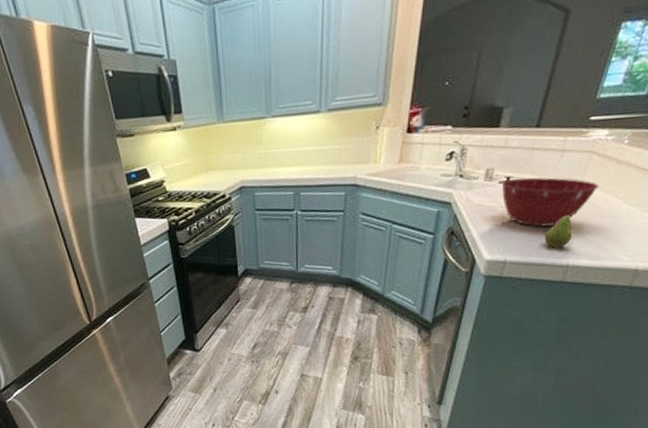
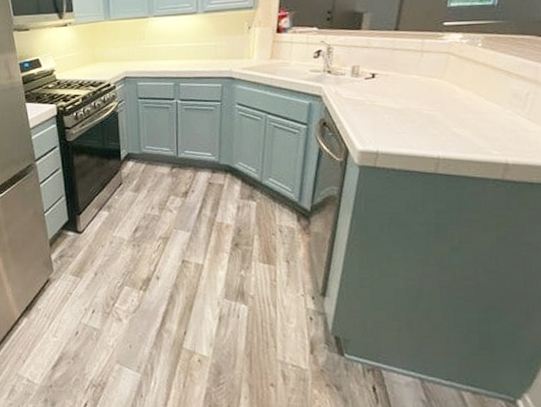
mixing bowl: present [501,177,600,227] -> none [367,74,460,120]
fruit: present [544,212,577,249] -> none [413,107,442,141]

